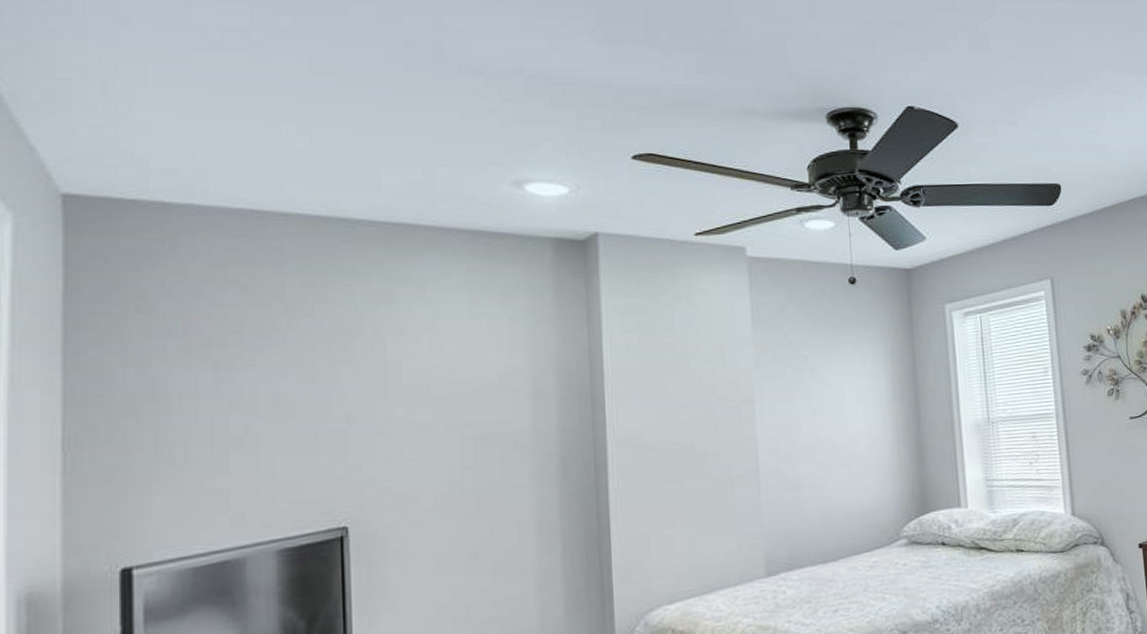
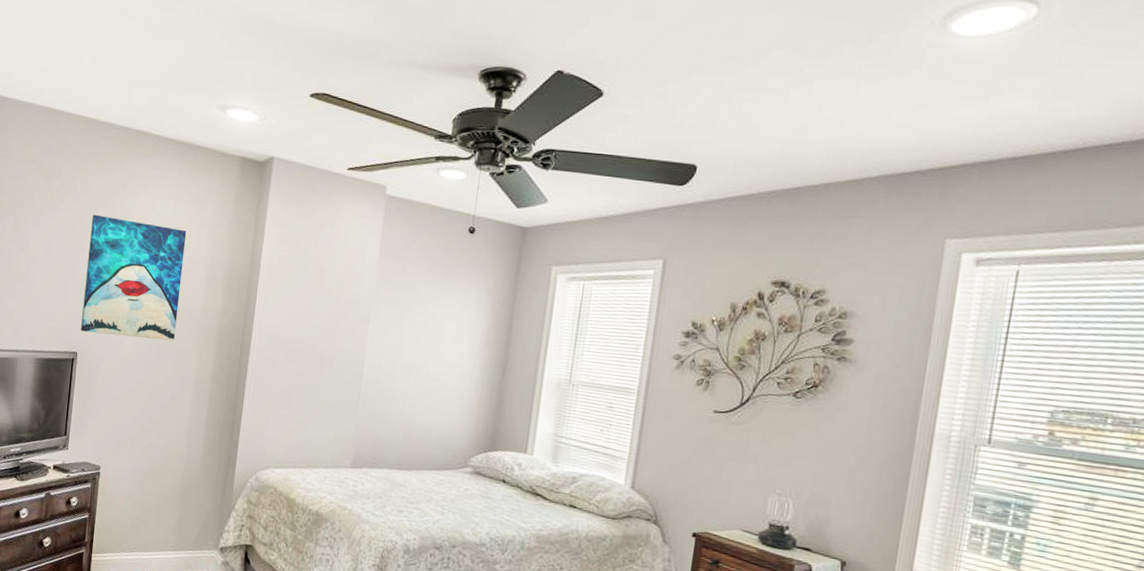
wall art: none [344,337,499,497] -> present [81,214,187,341]

